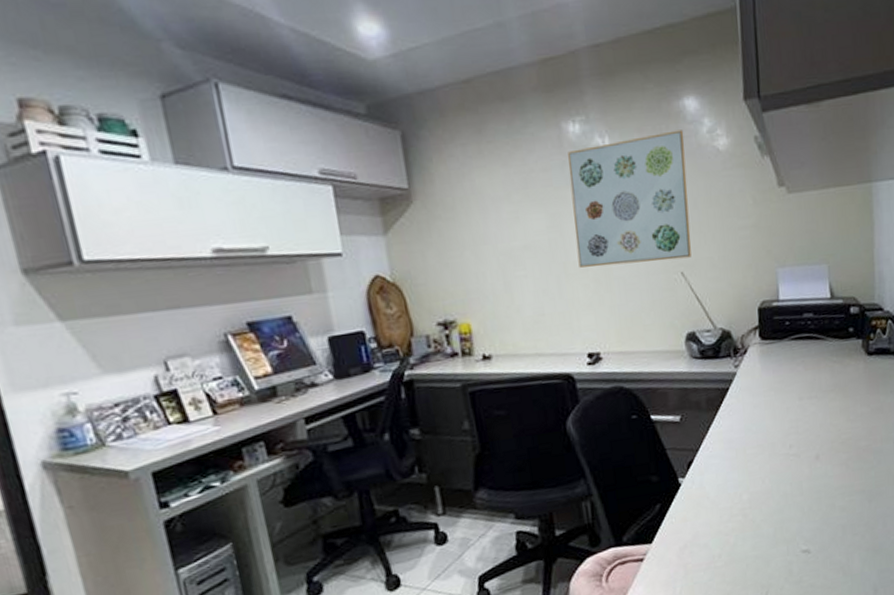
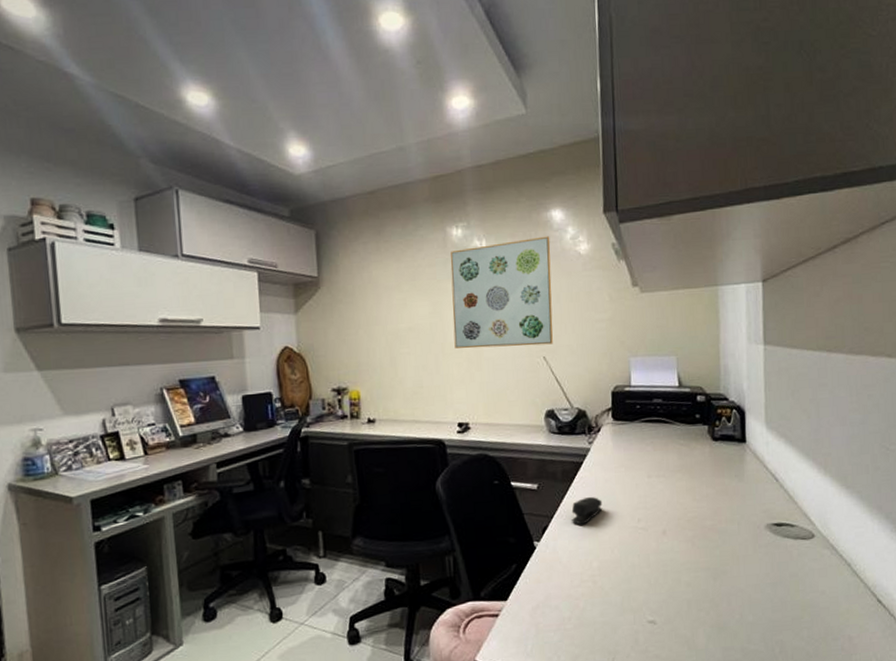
stapler: none [717,424,752,457] -> present [571,496,603,525]

